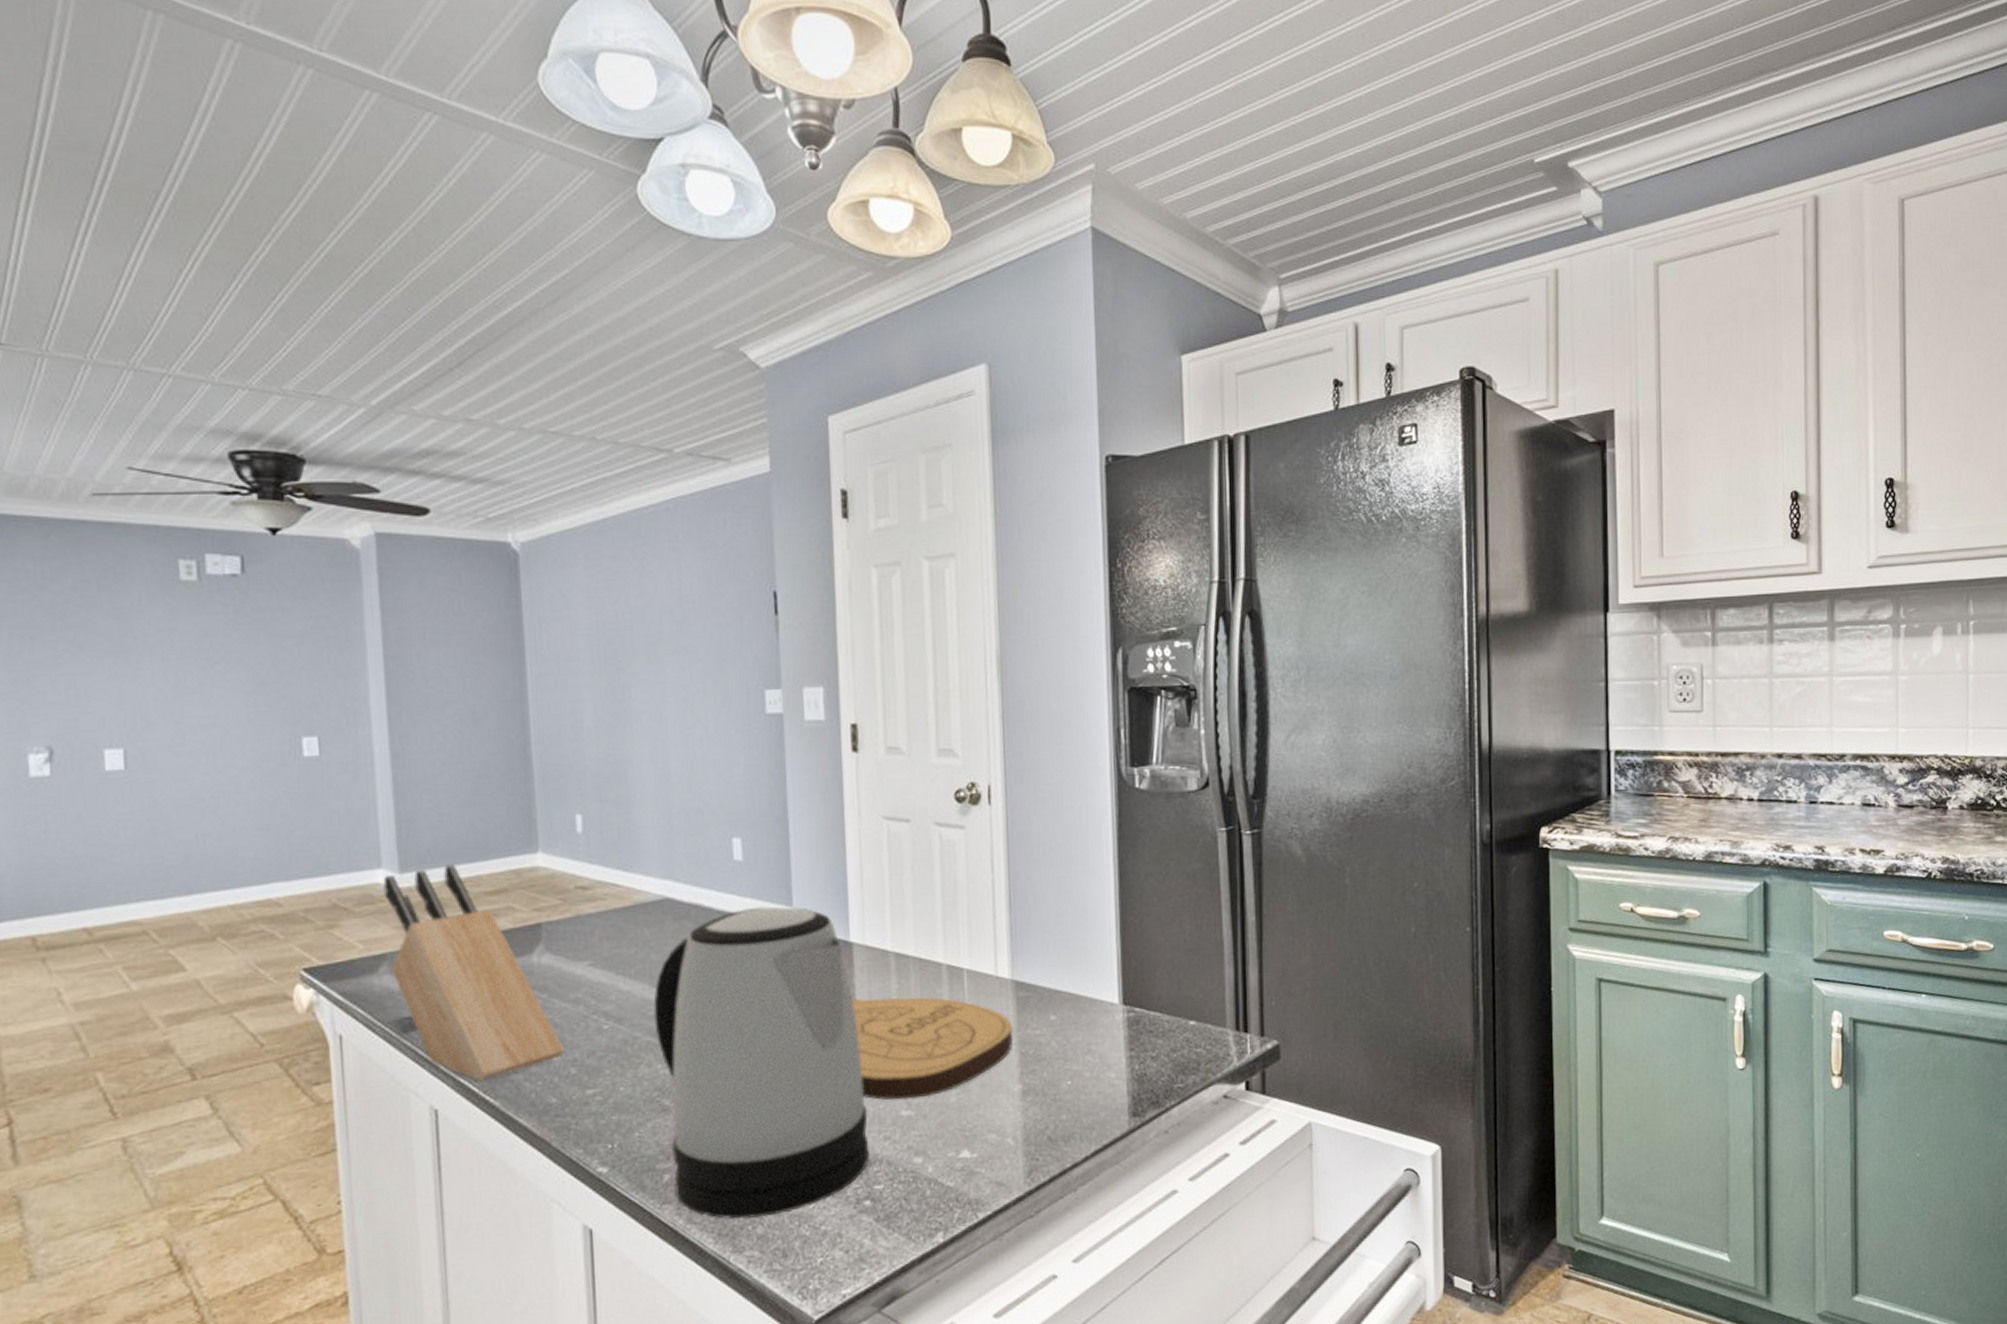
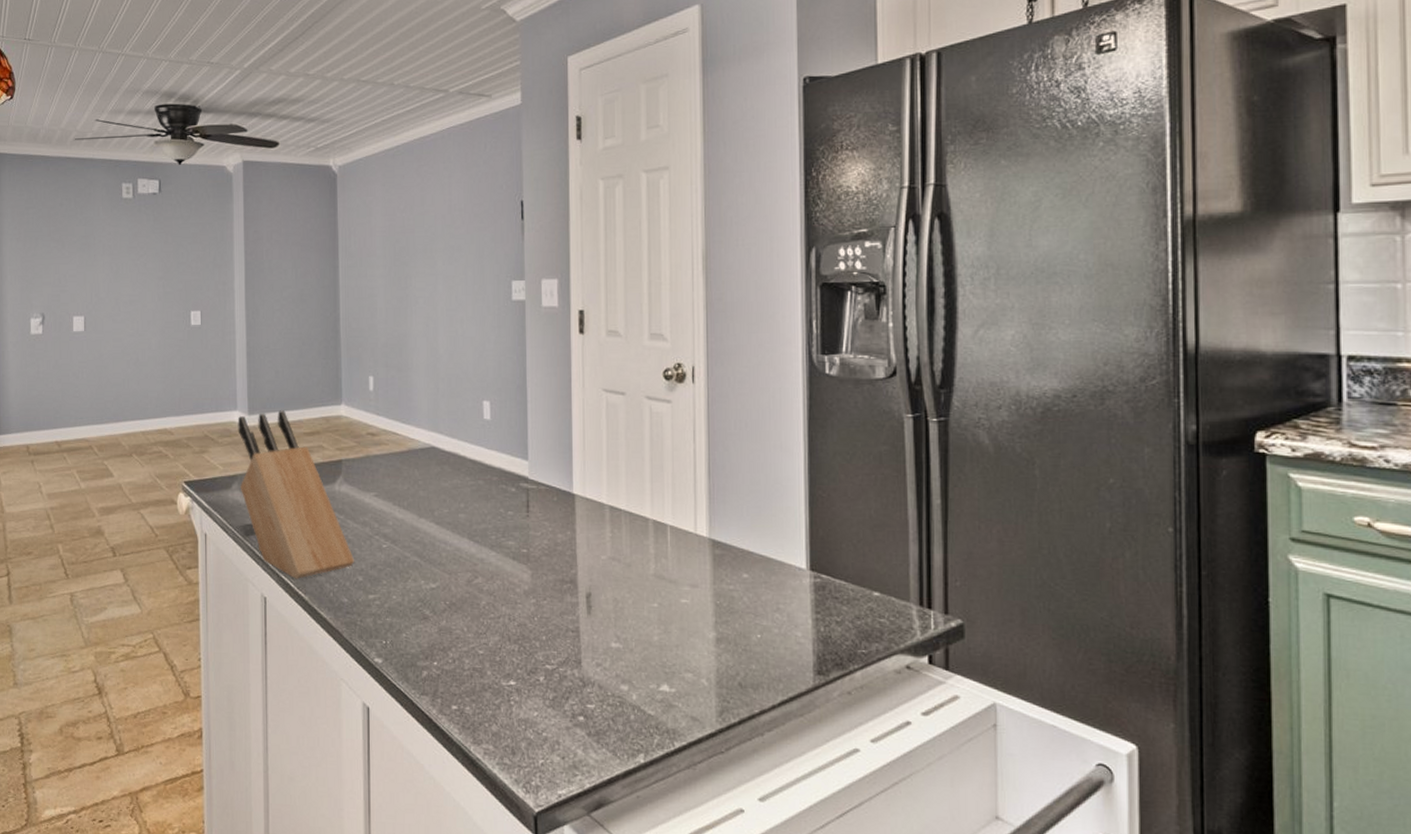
kettle: present [653,906,870,1219] -> none [420,458,584,718]
cutting board: present [851,997,1013,1100] -> none [573,541,709,634]

